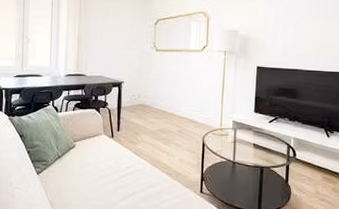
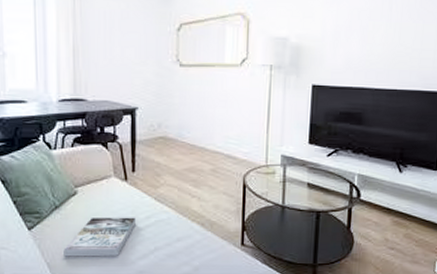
book: none [62,166,119,198] -> present [63,217,136,257]

